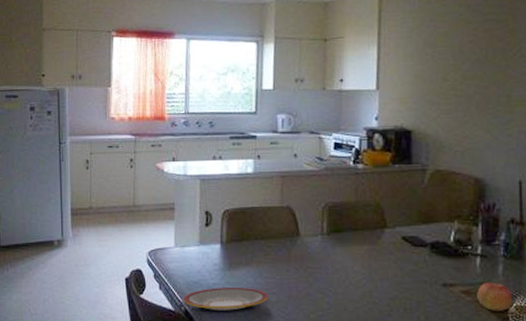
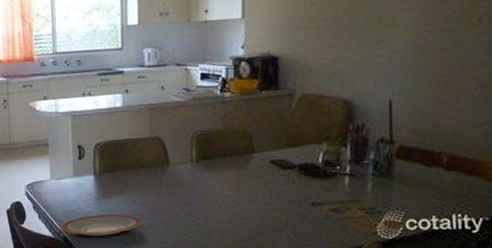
apple: present [477,282,513,311] -> none [346,199,382,227]

